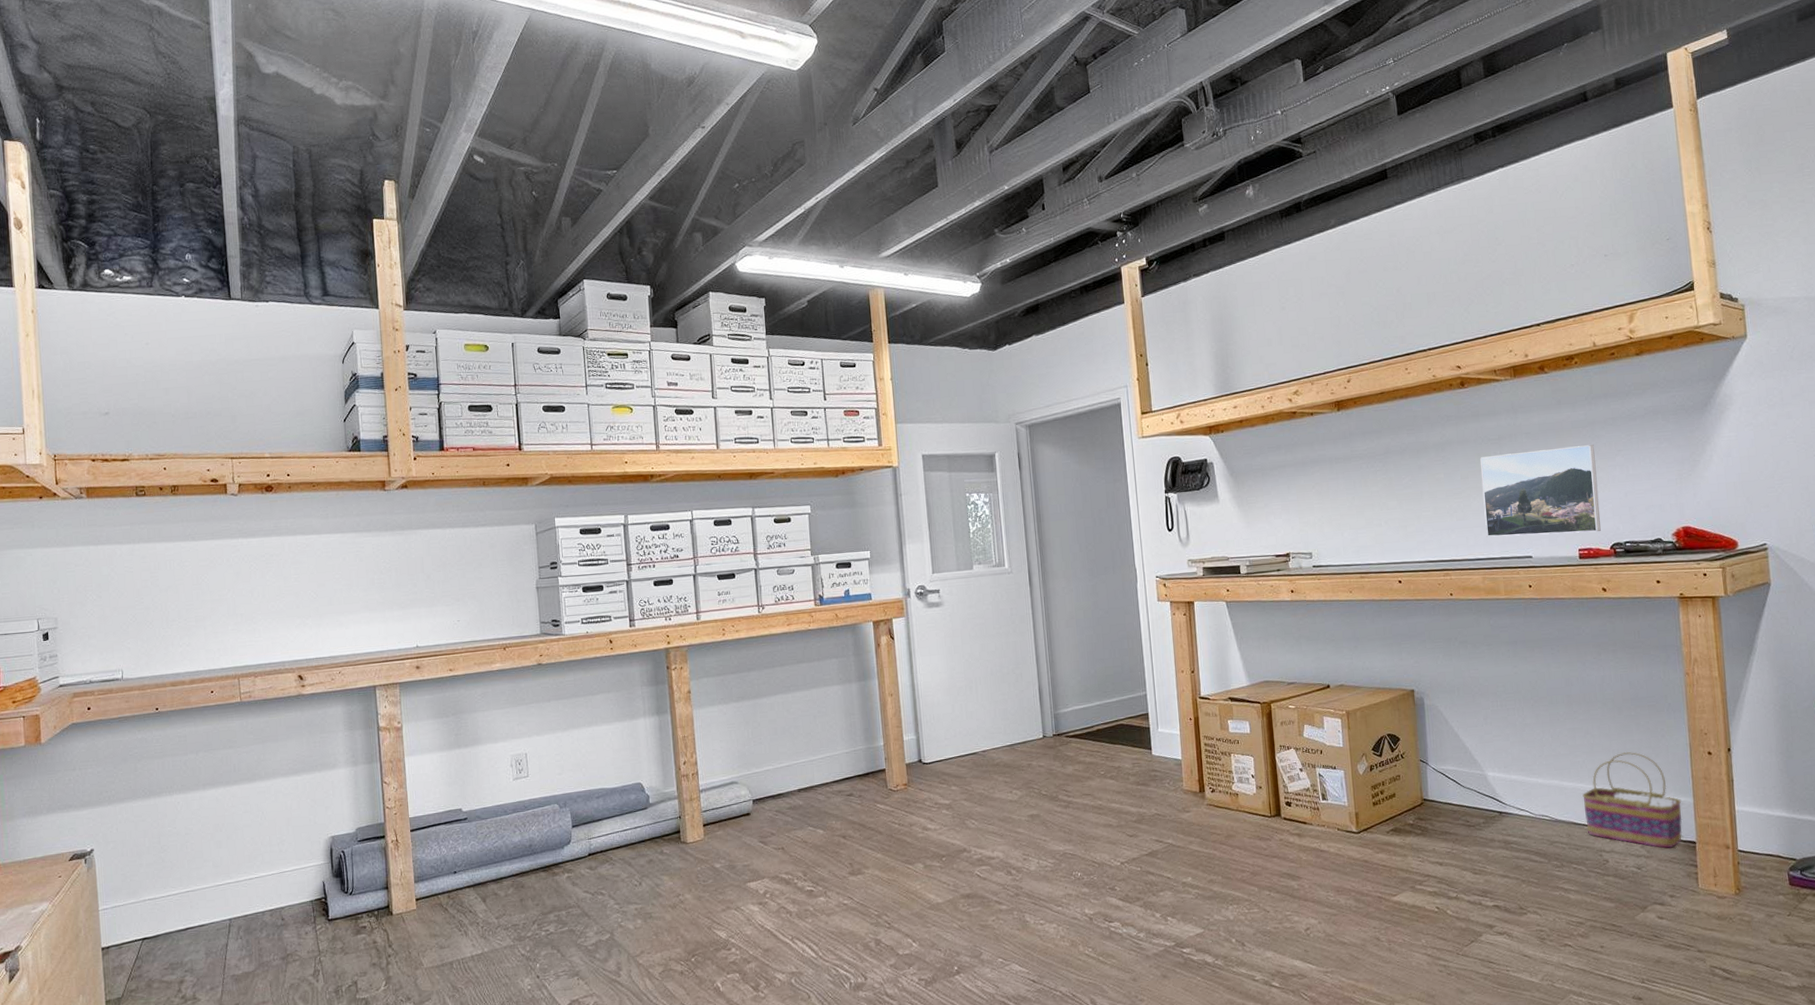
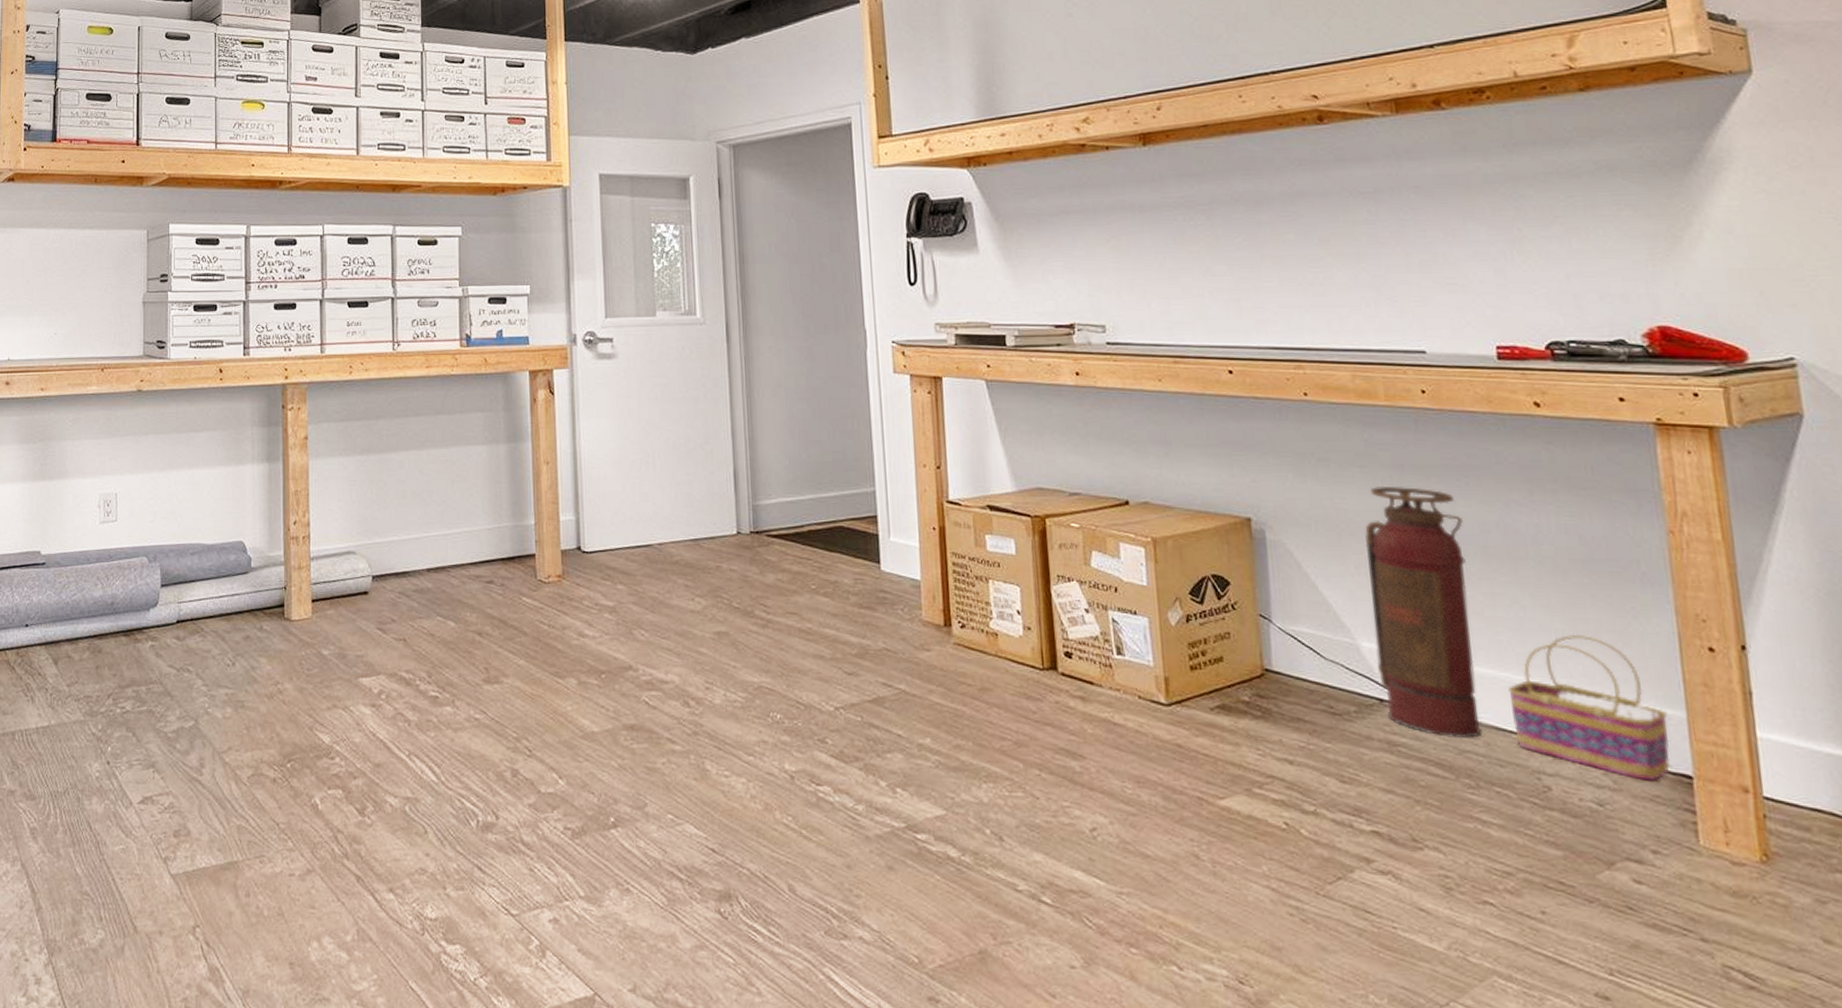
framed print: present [1480,445,1601,537] -> none [1347,207,1530,325]
fire extinguisher: none [1491,657,1566,834] -> present [1365,485,1483,739]

